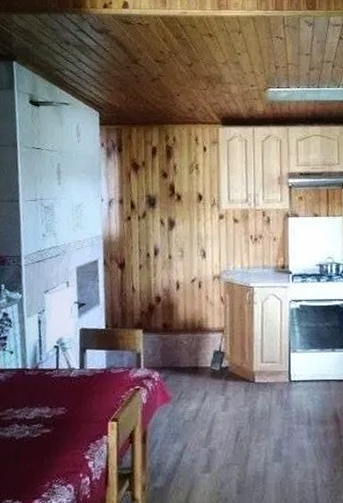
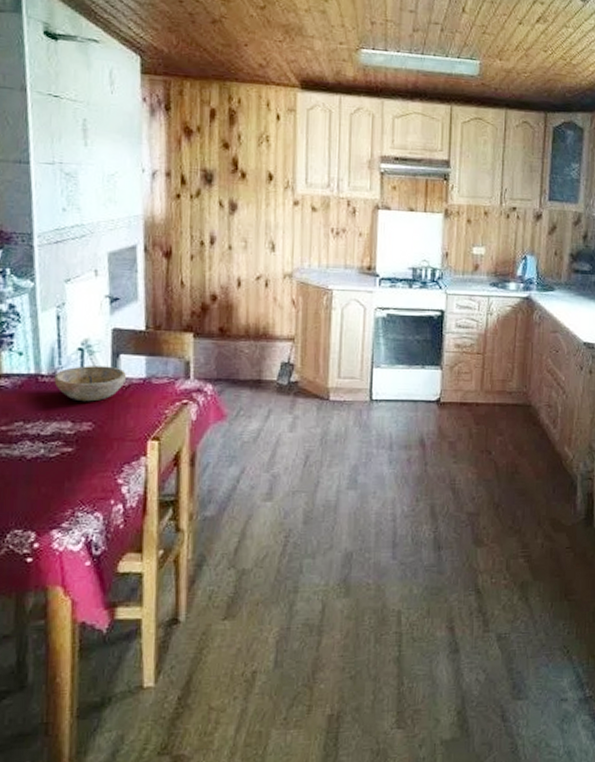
bowl: none [36,360,92,390] -> present [54,366,127,402]

